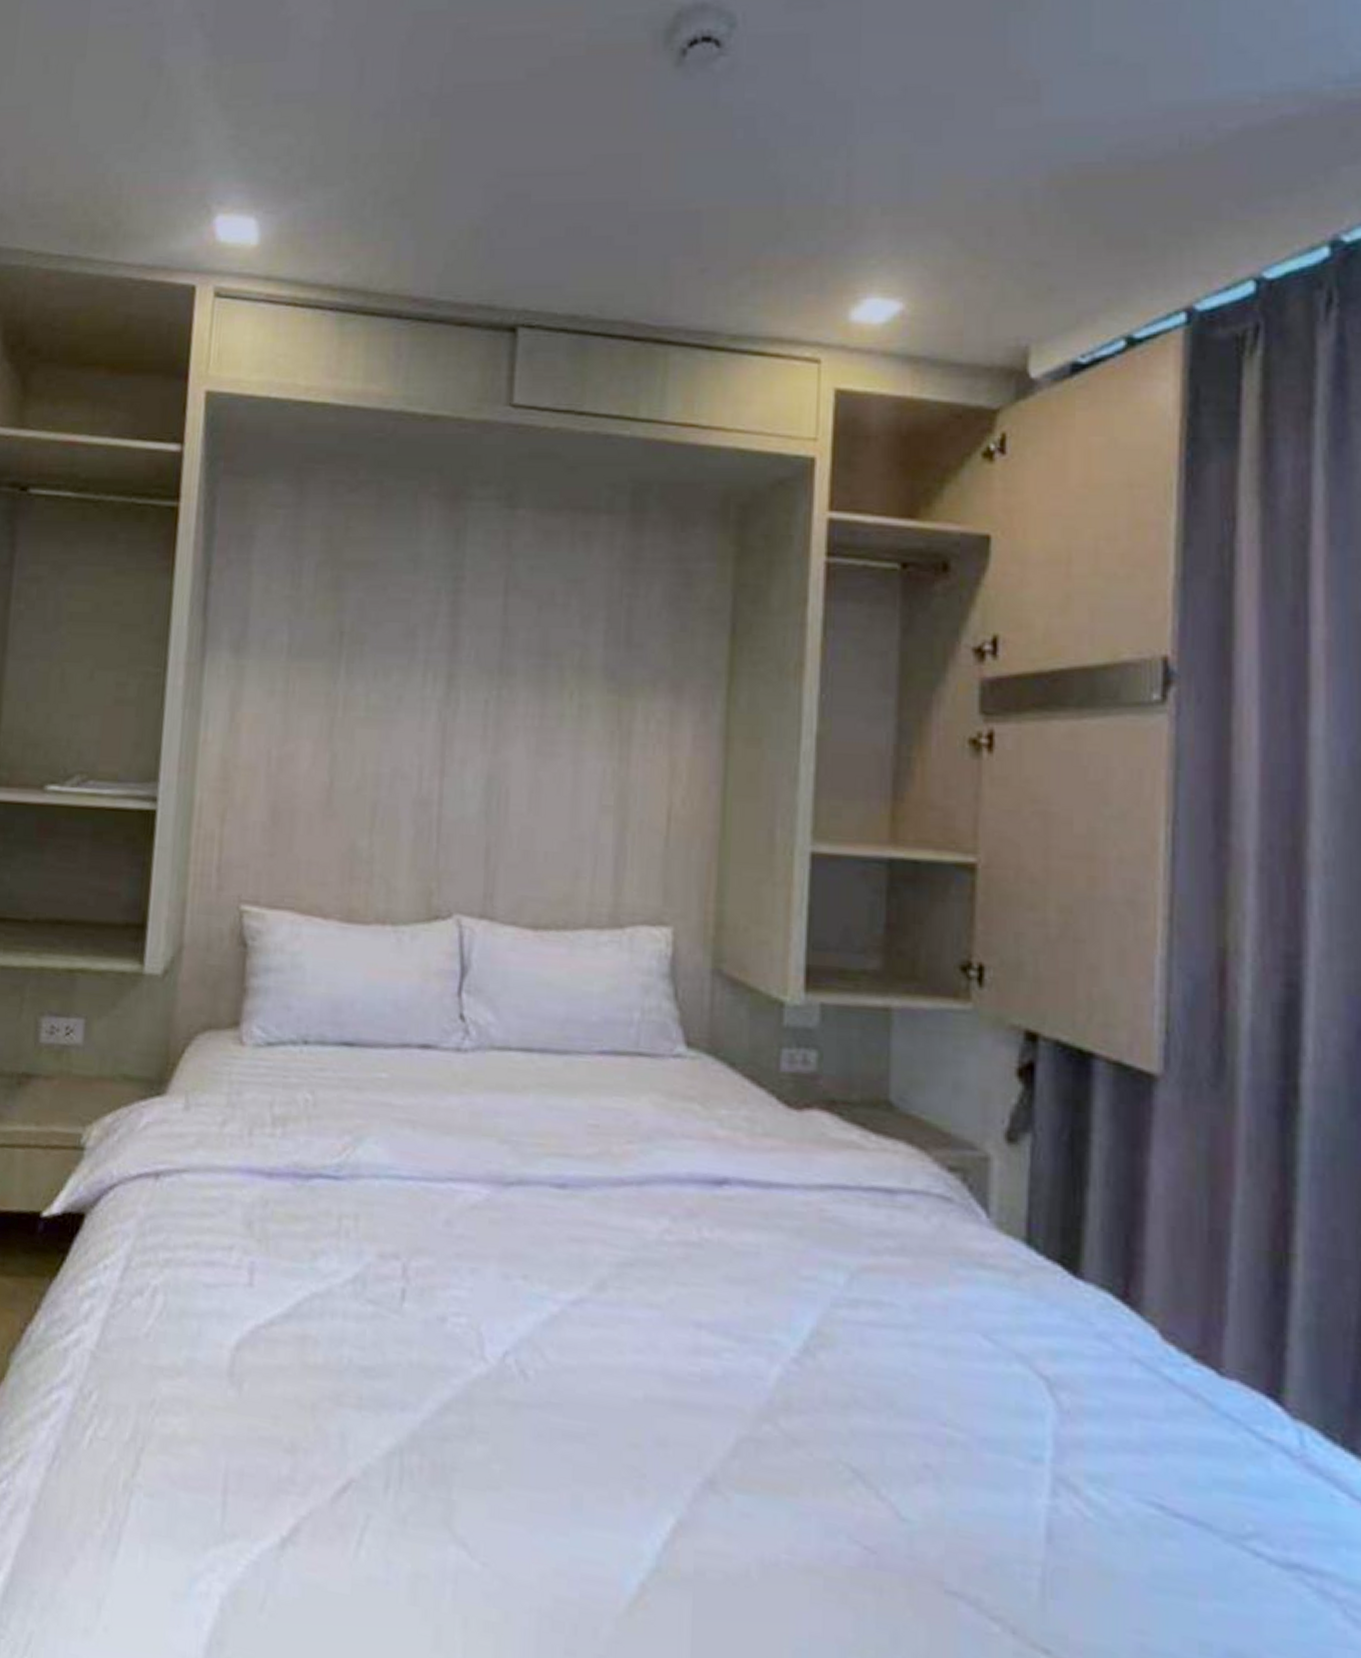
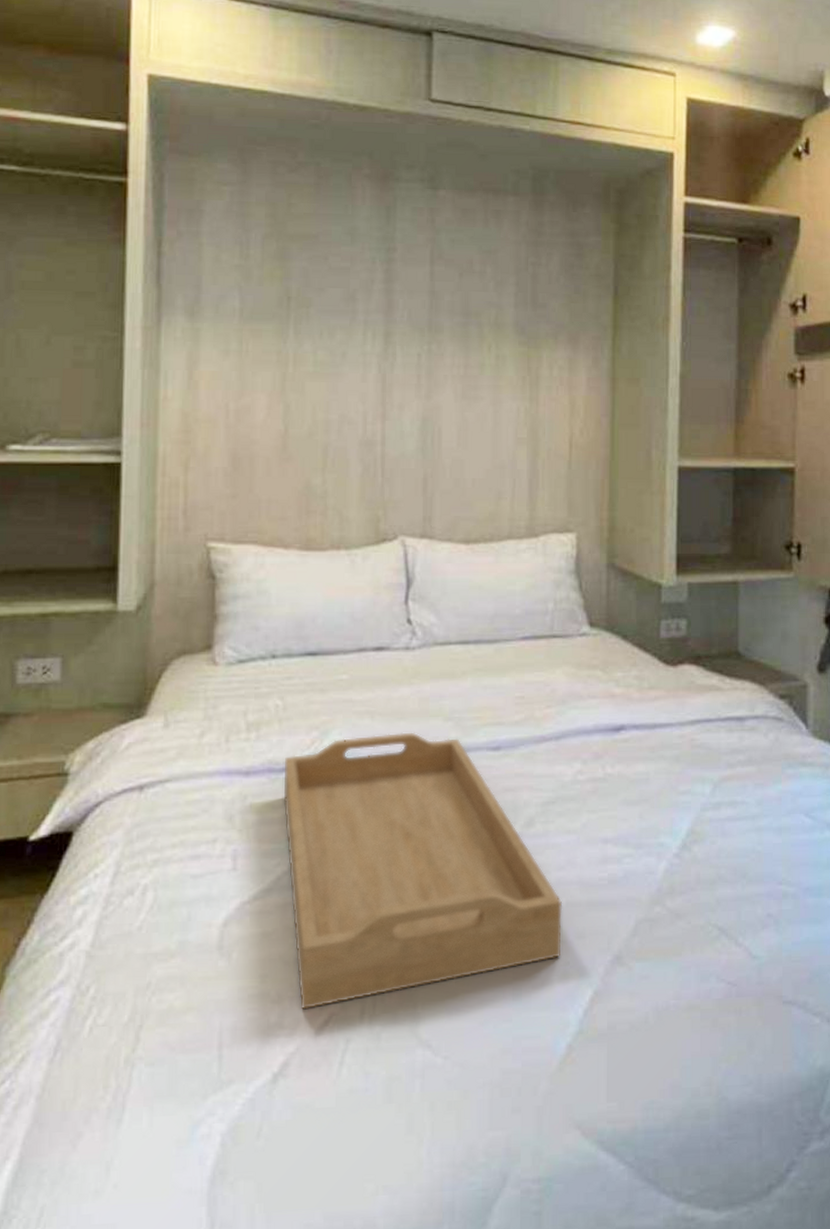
serving tray: none [308,1148,639,1469] -> present [283,732,562,1010]

